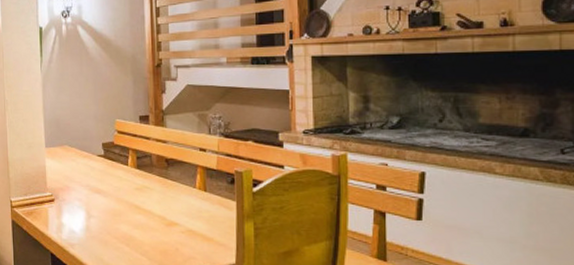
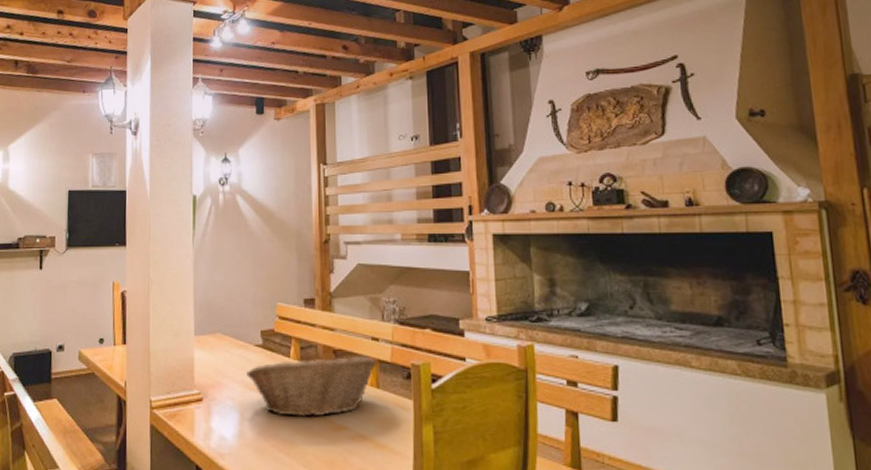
fruit basket: none [91,163,205,216] -> present [247,355,378,418]

